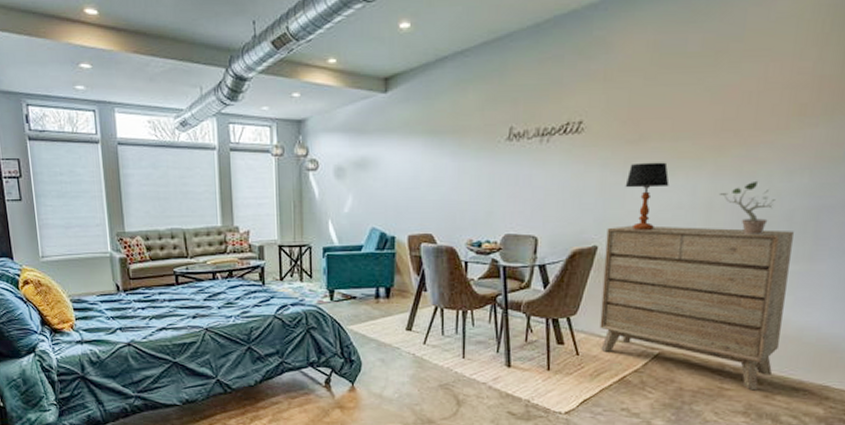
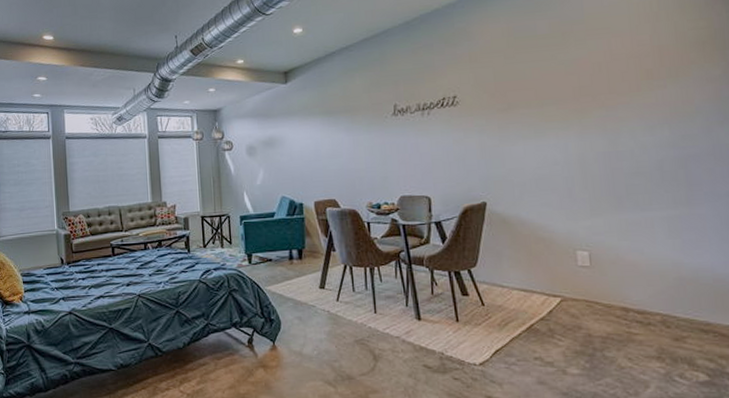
dresser: present [599,225,794,391] -> none [492,179,678,334]
table lamp: present [625,162,670,230] -> none [502,125,542,186]
potted plant: present [718,180,776,236] -> none [589,136,643,186]

